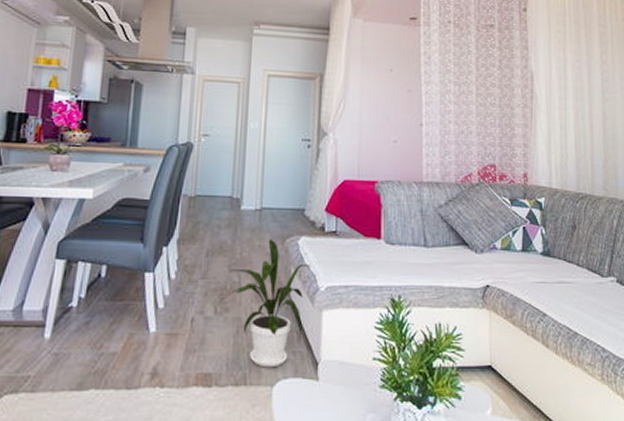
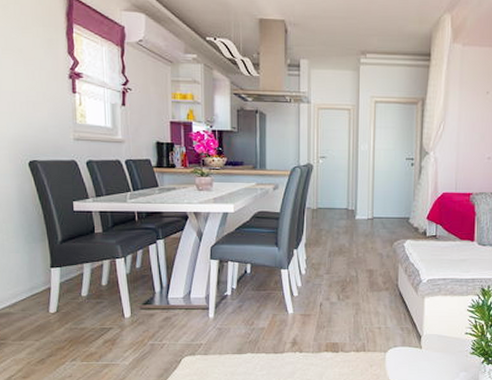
house plant: present [228,238,311,368] -> none [348,242,415,339]

